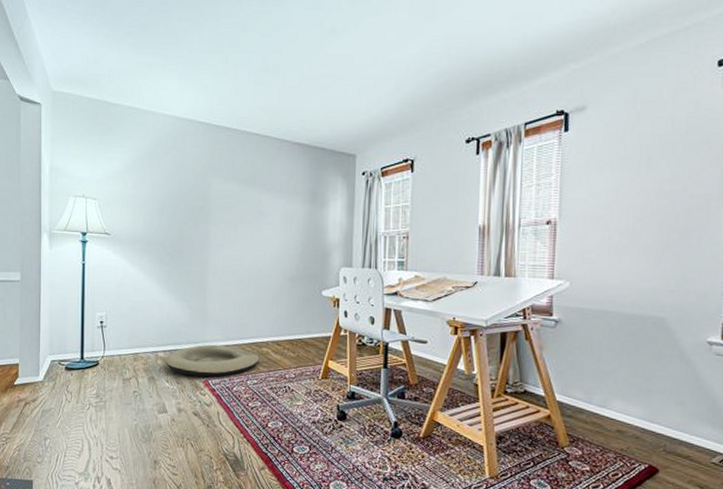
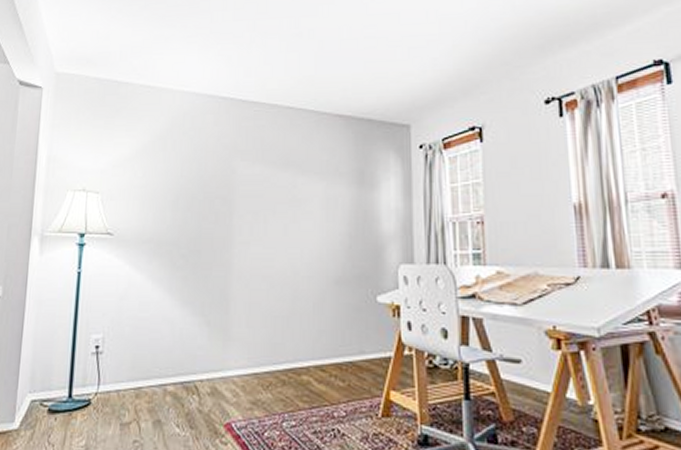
dog bed: present [166,344,260,377] -> none [176,372,299,418]

